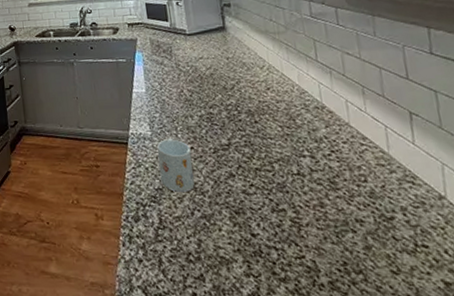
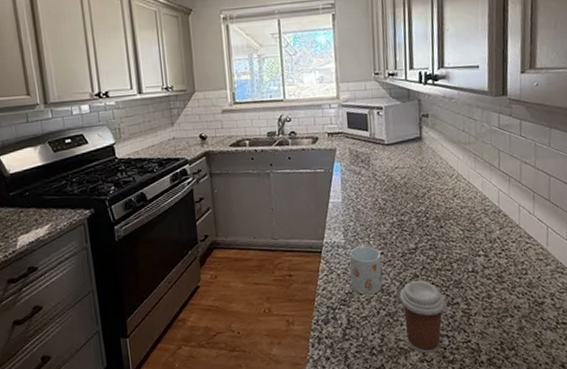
coffee cup: none [214,181,270,267] -> present [399,280,445,354]

